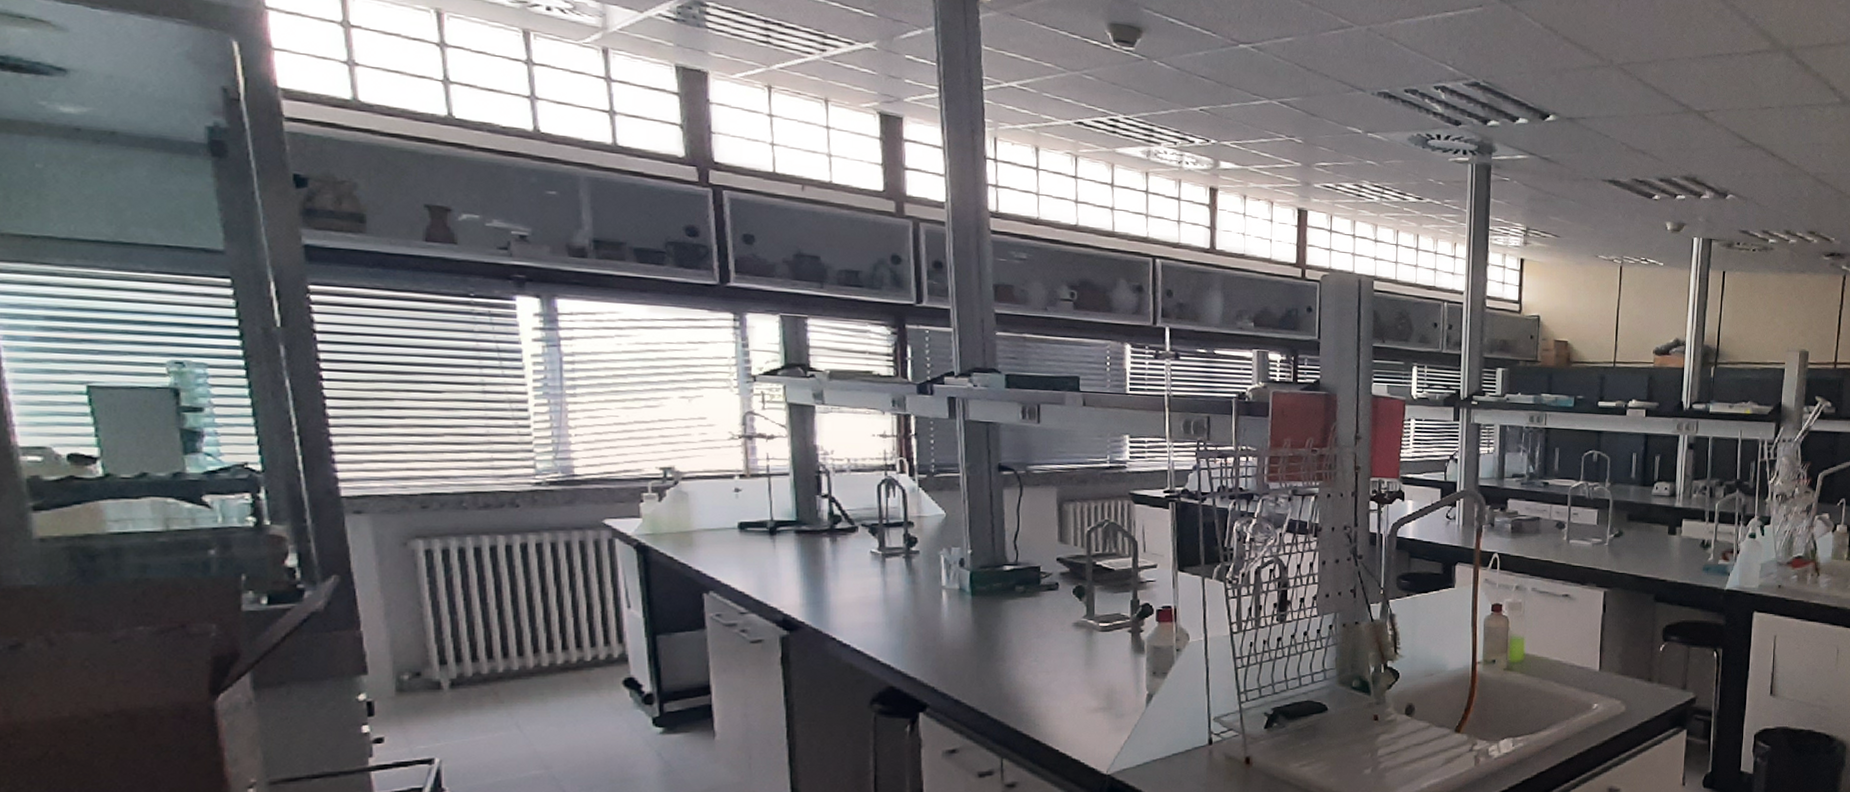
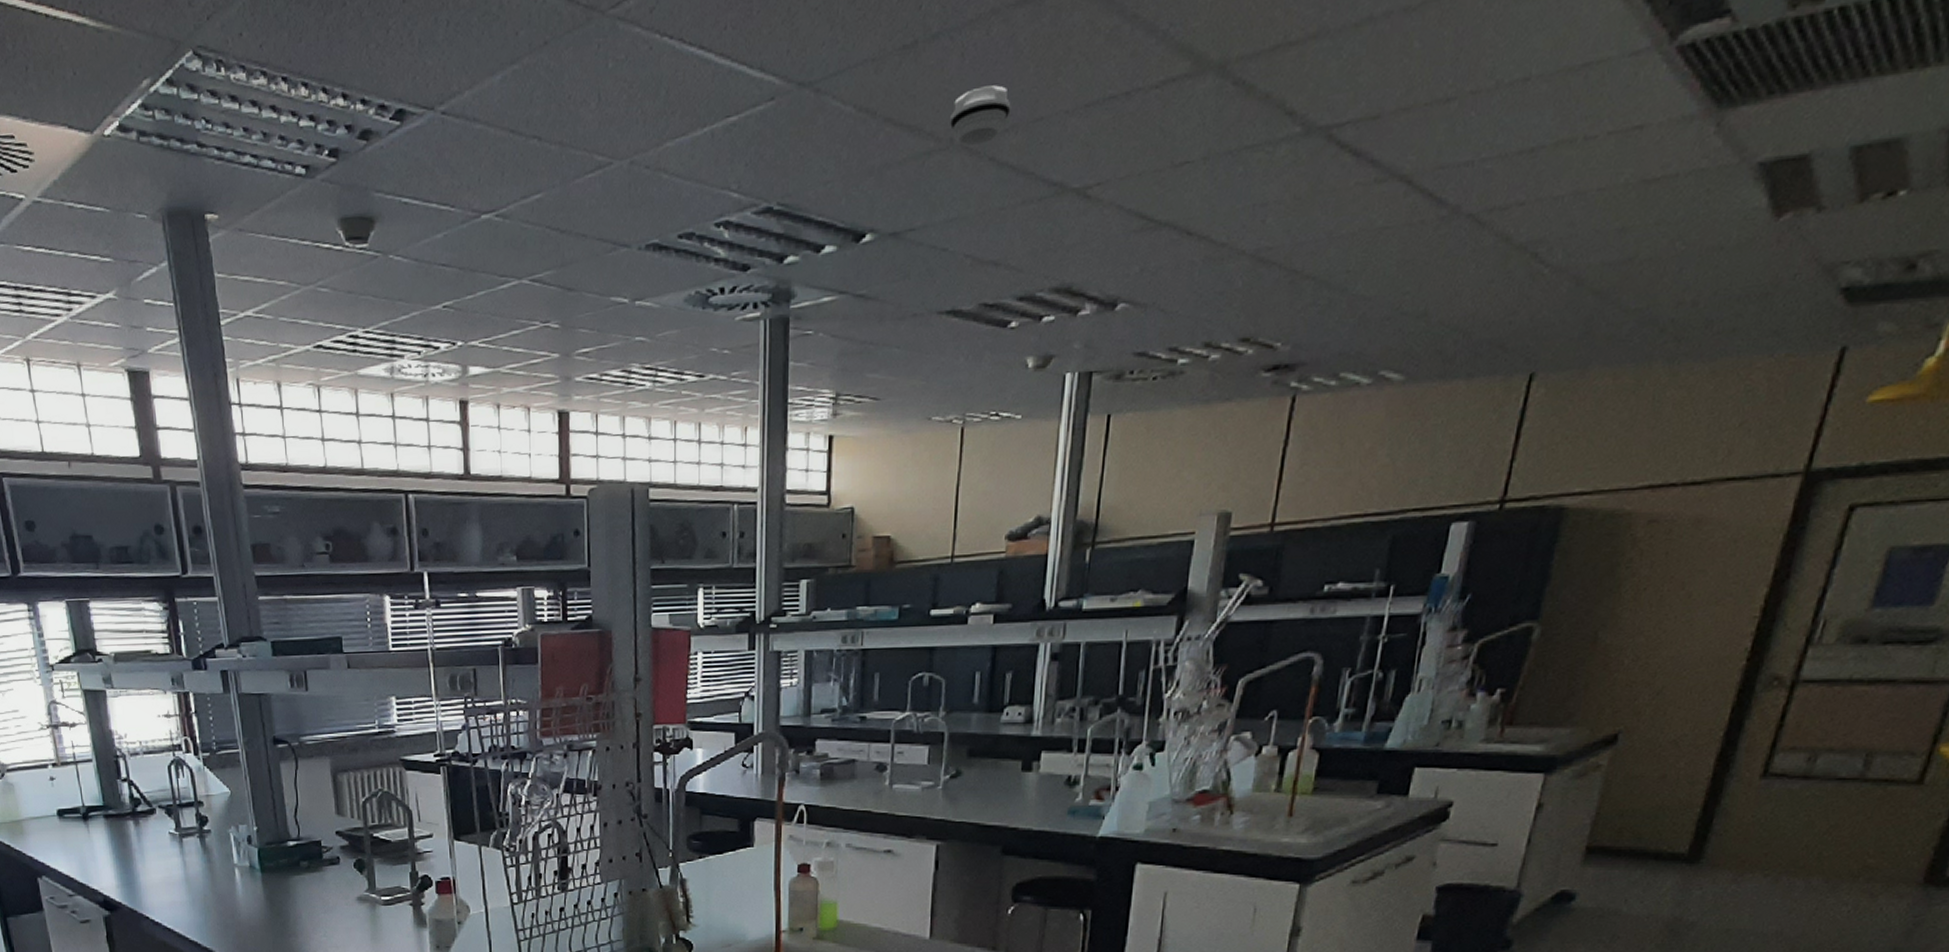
smoke detector: none [1610,29,1653,69] -> present [950,85,1011,147]

